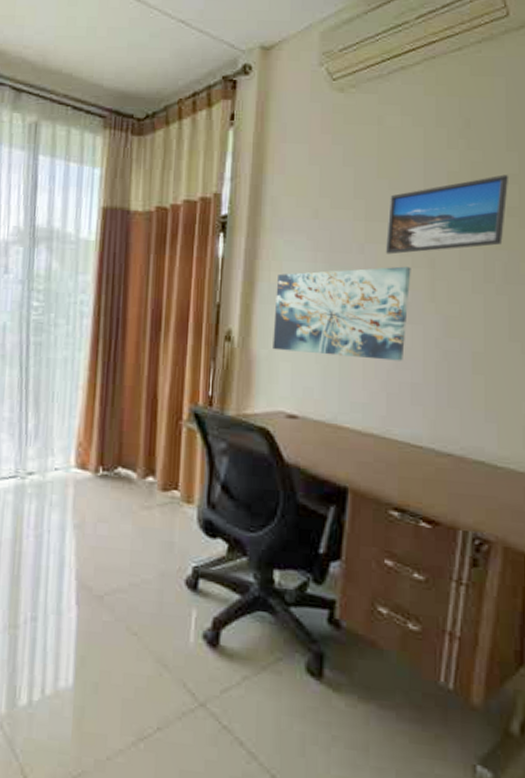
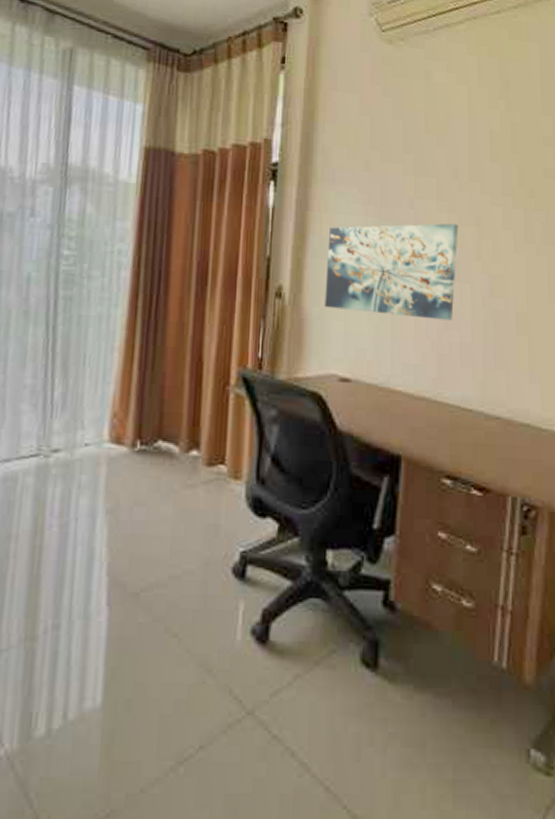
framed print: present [386,174,509,255] -> none [435,136,545,211]

